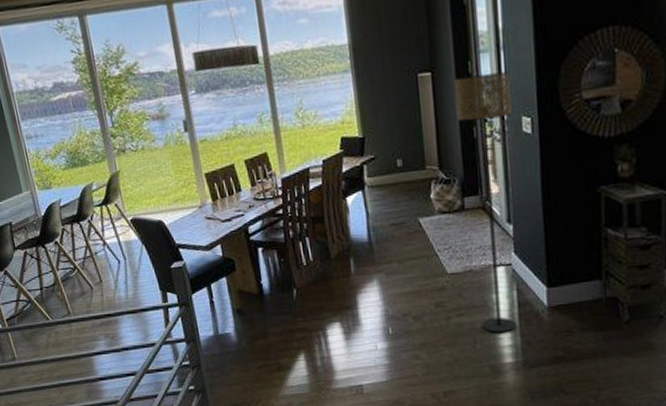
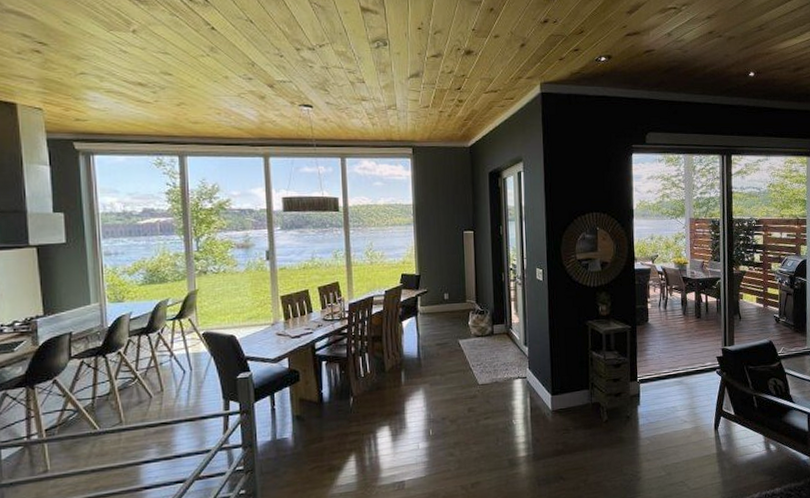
floor lamp: present [454,71,516,333] -> none [490,236,530,432]

